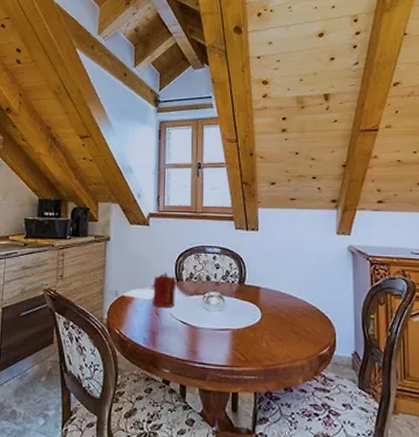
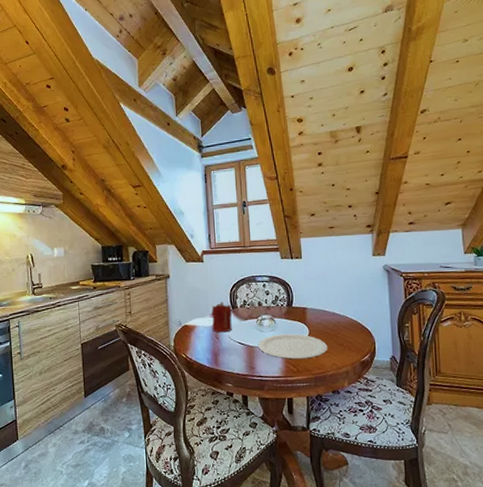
plate: none [202,315,282,347] -> present [257,333,328,360]

